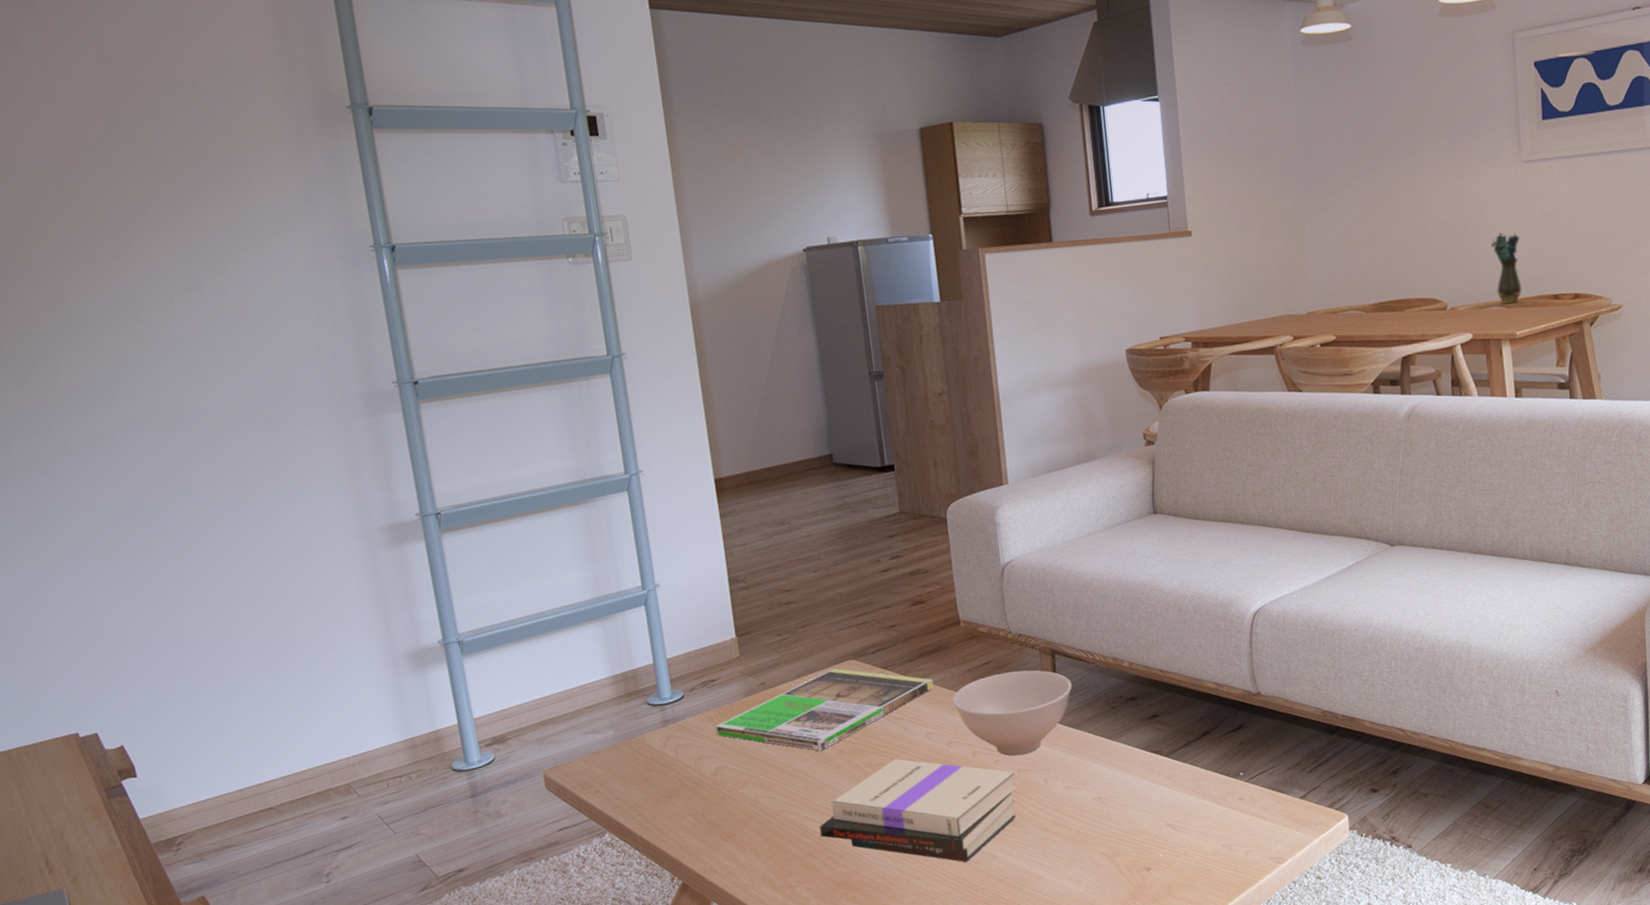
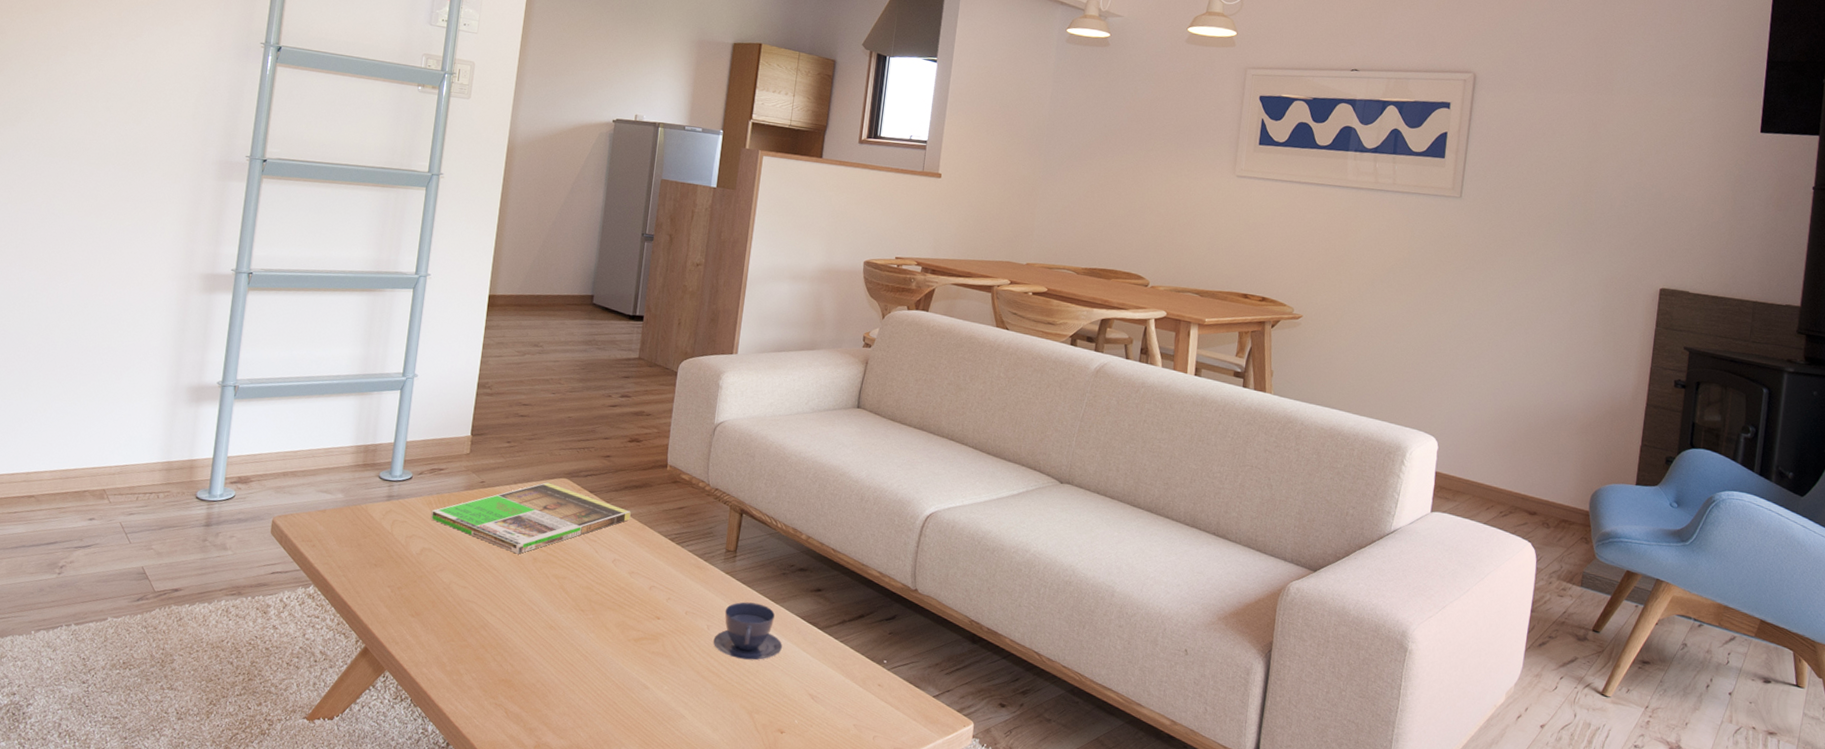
books: present [820,758,1017,862] -> none [498,576,682,686]
bowl: present [952,670,1073,756] -> none [643,519,753,599]
teacup: none [1054,744,1129,806] -> present [713,602,782,660]
vase: present [1490,231,1522,303] -> none [1194,230,1222,293]

